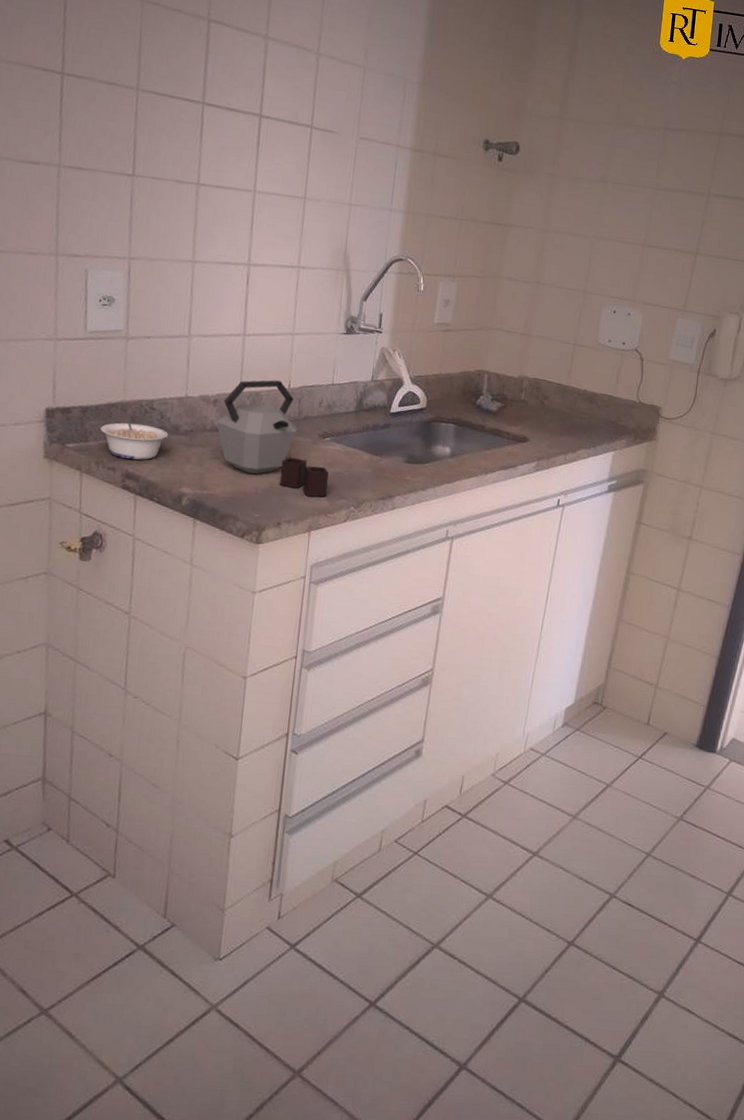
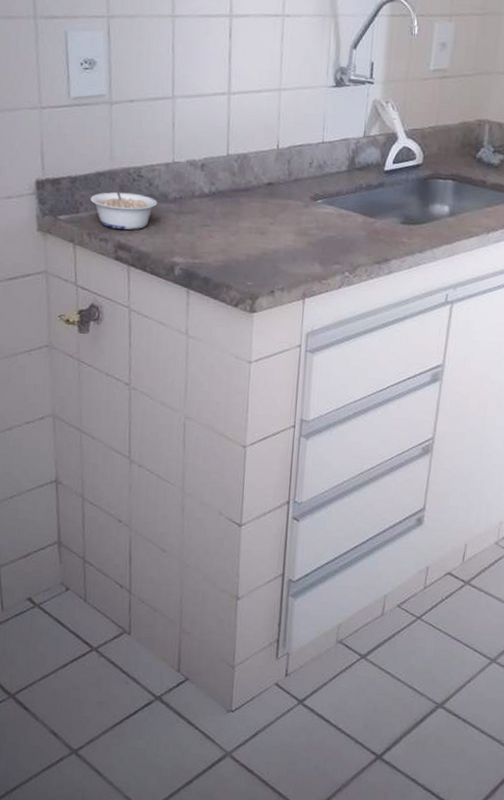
kettle: present [216,380,329,497] -> none [205,140,322,263]

